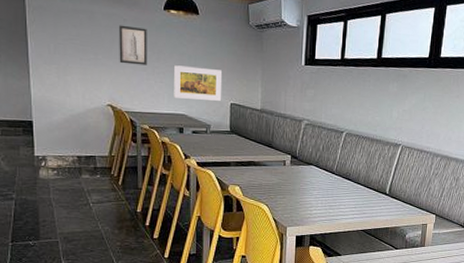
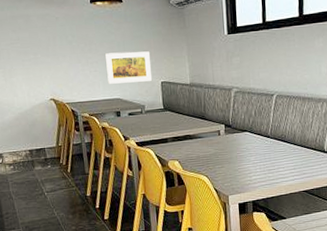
wall art: present [119,25,147,66] -> none [53,23,81,59]

